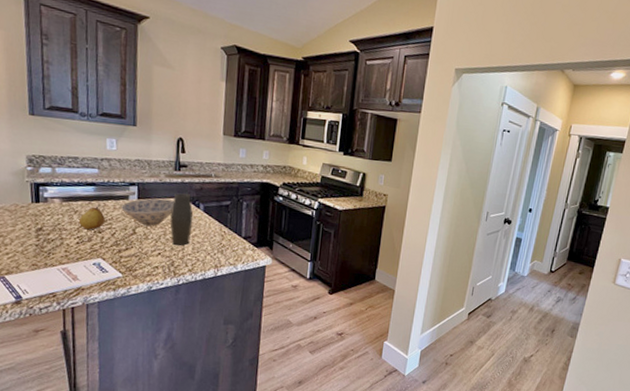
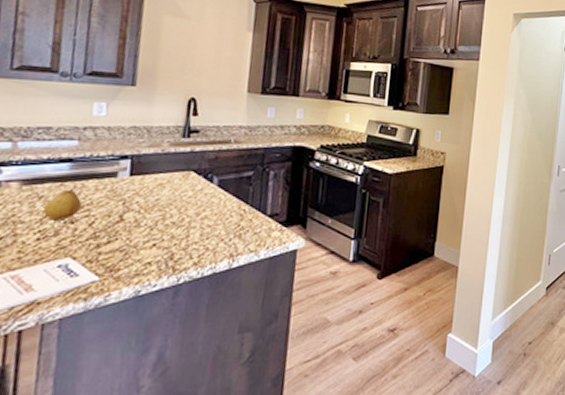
bowl: present [121,198,174,227] -> none [106,173,179,210]
vase: present [170,193,193,246] -> none [171,165,204,232]

